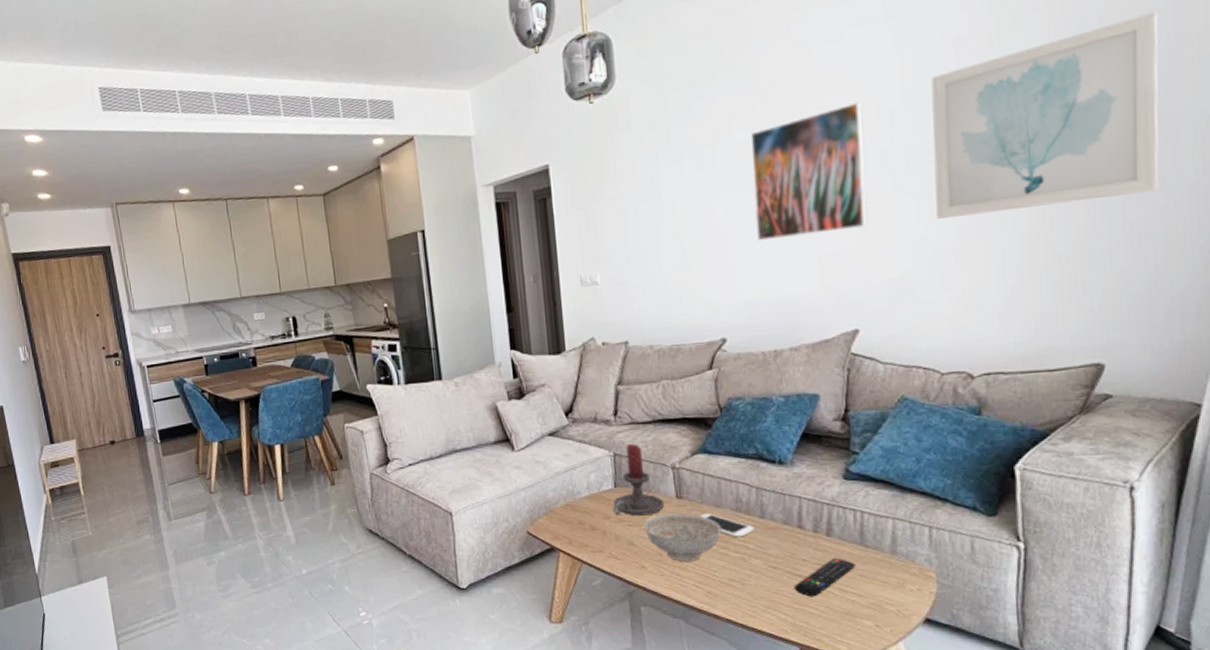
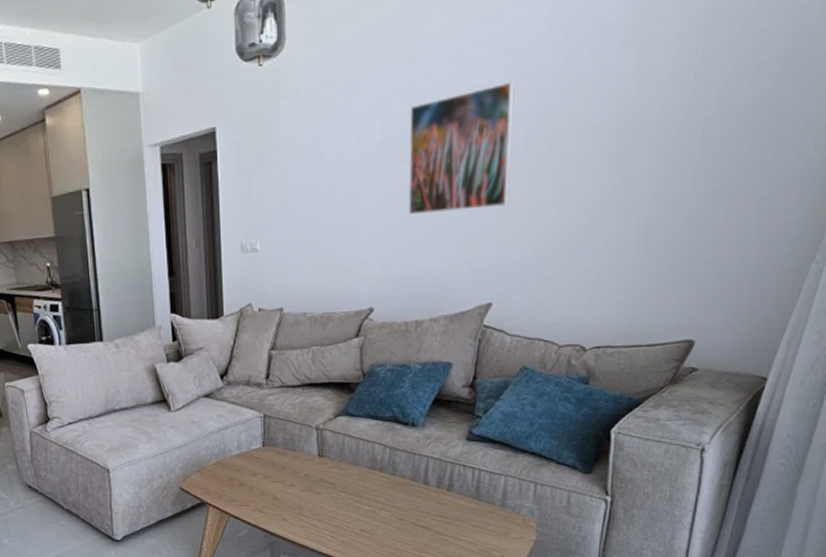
candle holder: present [613,444,665,516] -> none [260,406,308,473]
decorative bowl: present [644,512,722,562] -> none [288,470,357,514]
smartphone: present [701,513,754,538] -> none [339,471,385,493]
remote control: present [794,557,856,597] -> none [416,510,471,545]
wall art: present [931,11,1159,219] -> none [569,11,781,201]

